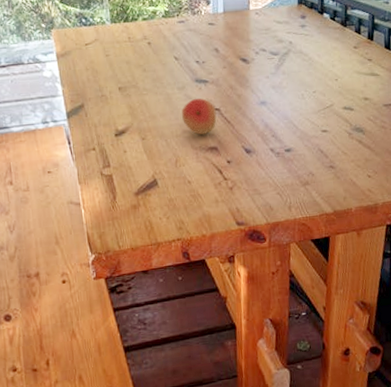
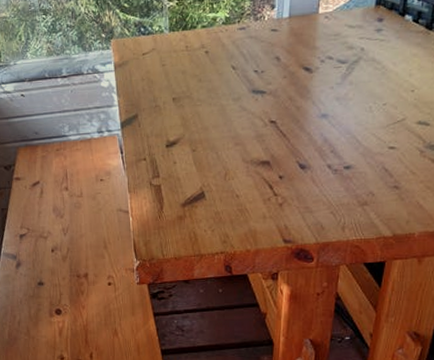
fruit: present [181,98,217,135] -> none [234,109,272,148]

